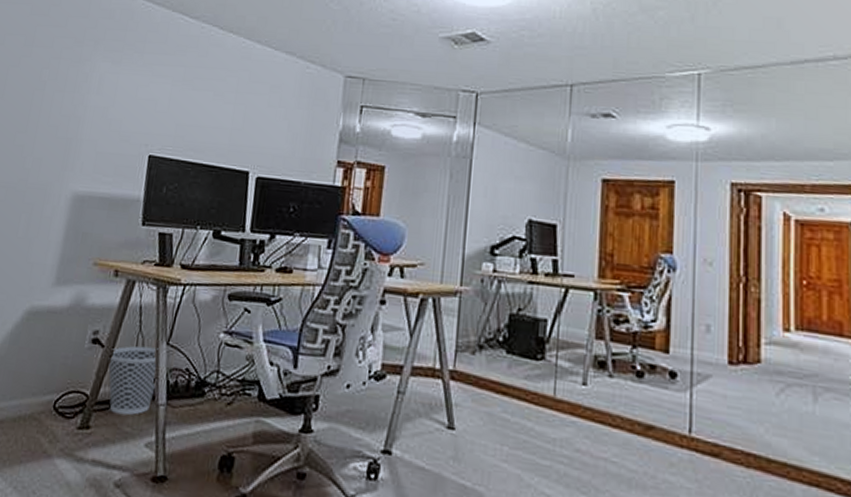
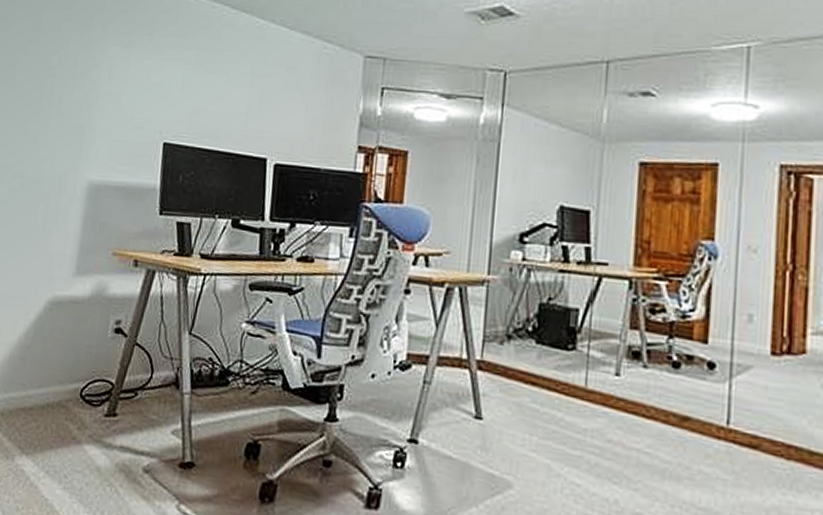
wastebasket: present [108,346,158,416] -> none [131,335,182,404]

